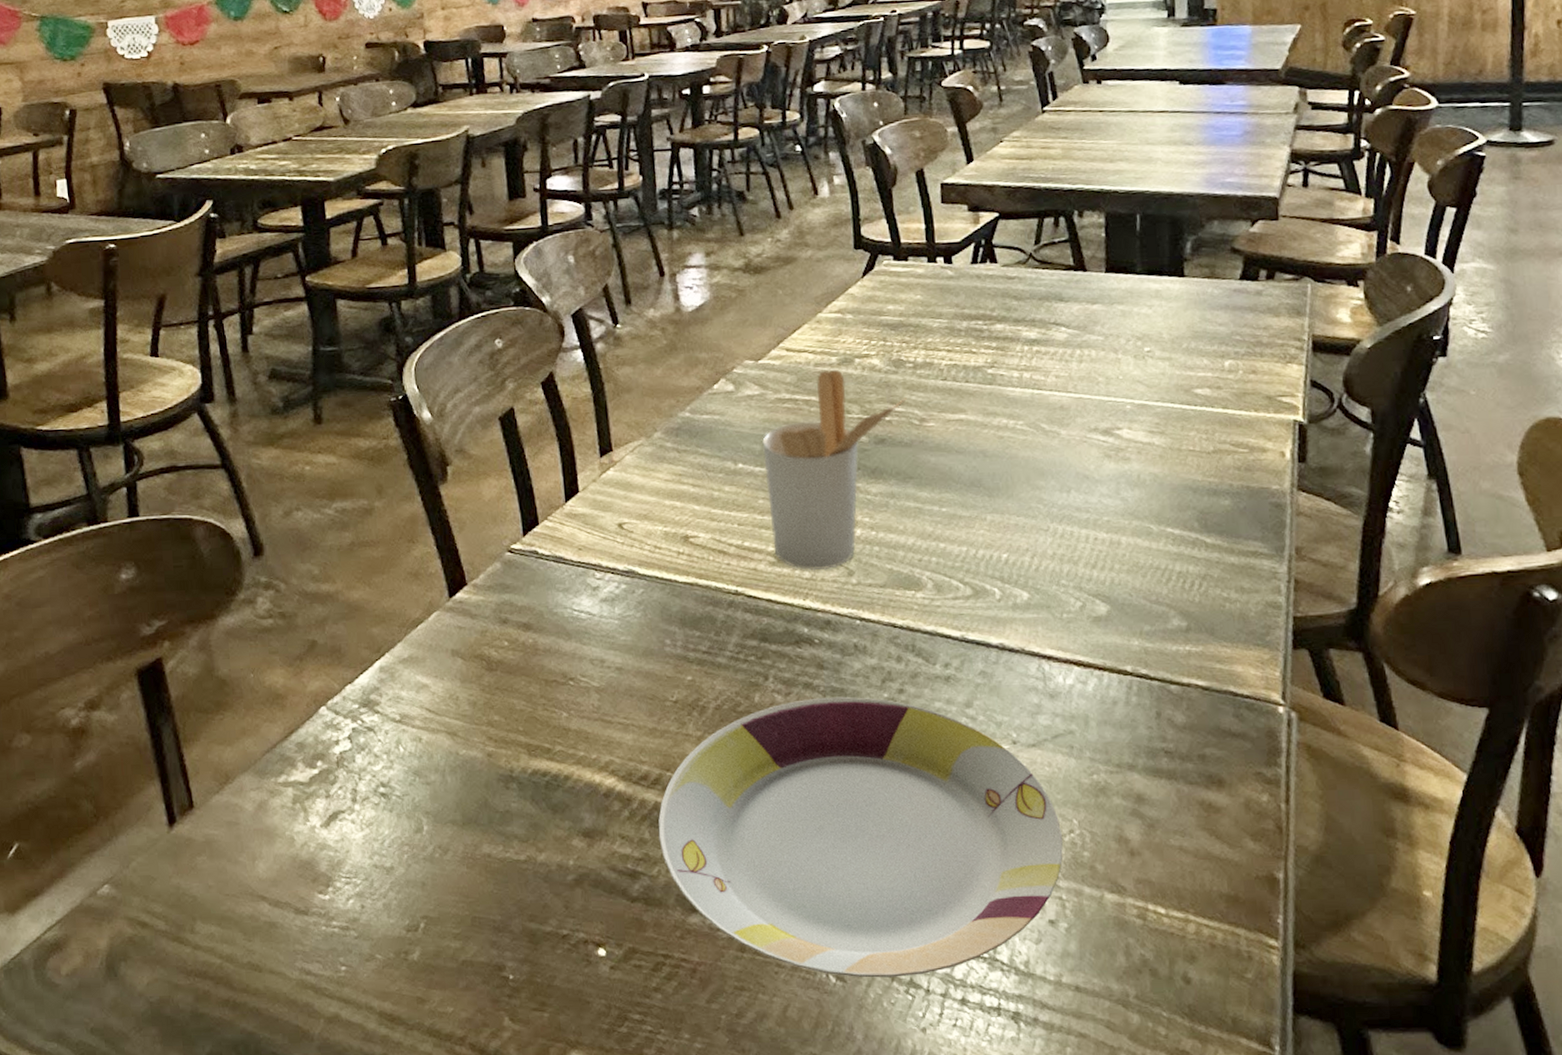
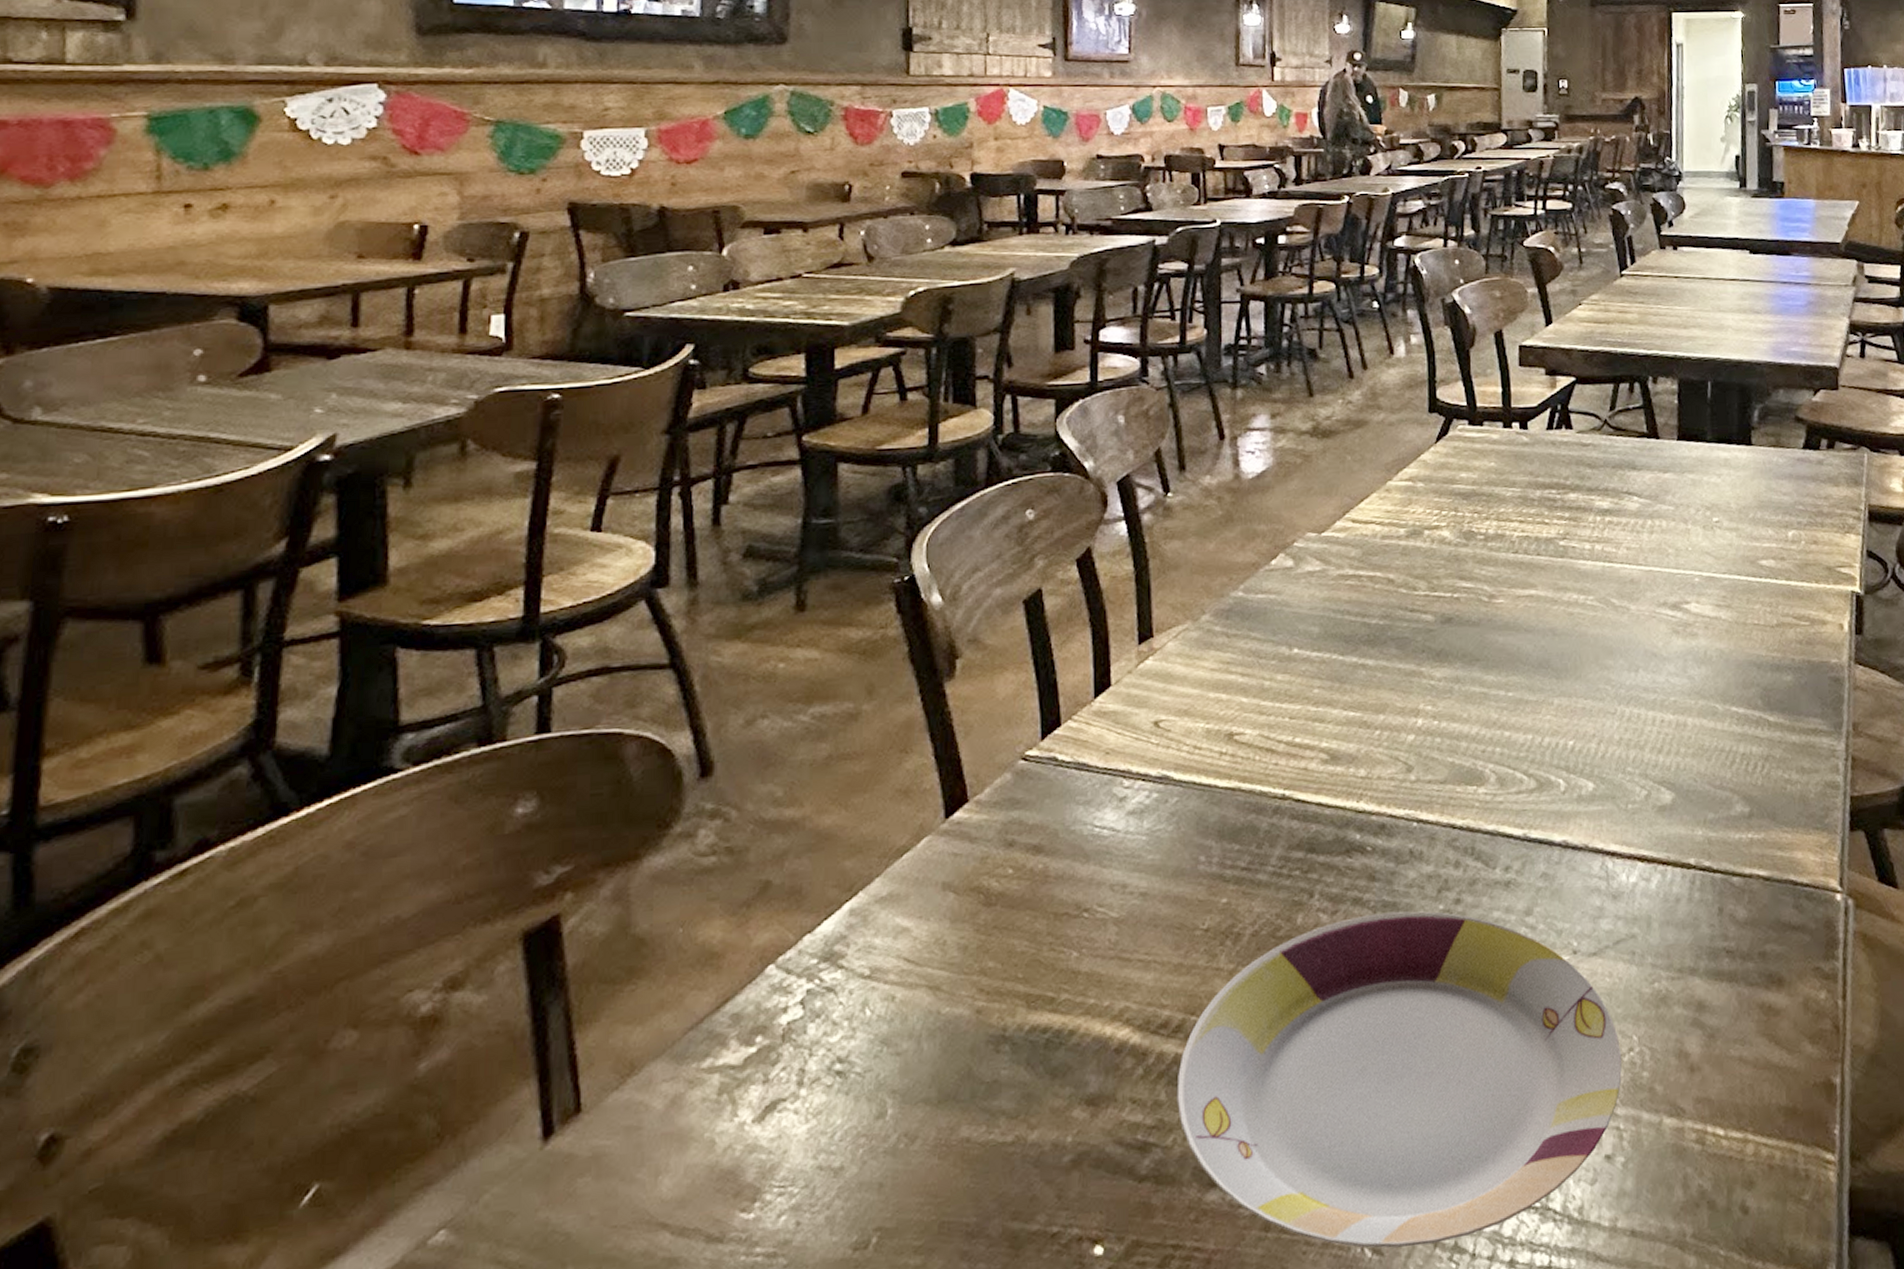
utensil holder: present [762,369,907,571] -> none [1321,541,1476,768]

